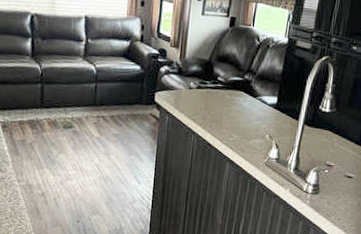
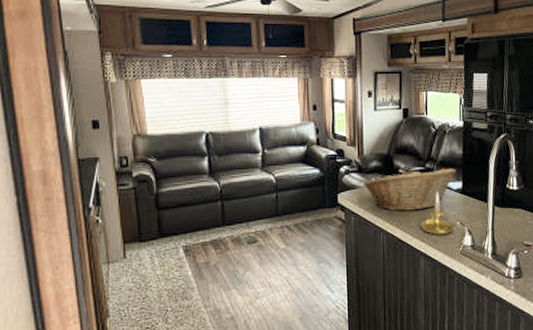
fruit basket: none [181,76,273,119] -> present [363,168,456,211]
candle holder: none [231,104,263,146] -> present [420,192,455,236]

